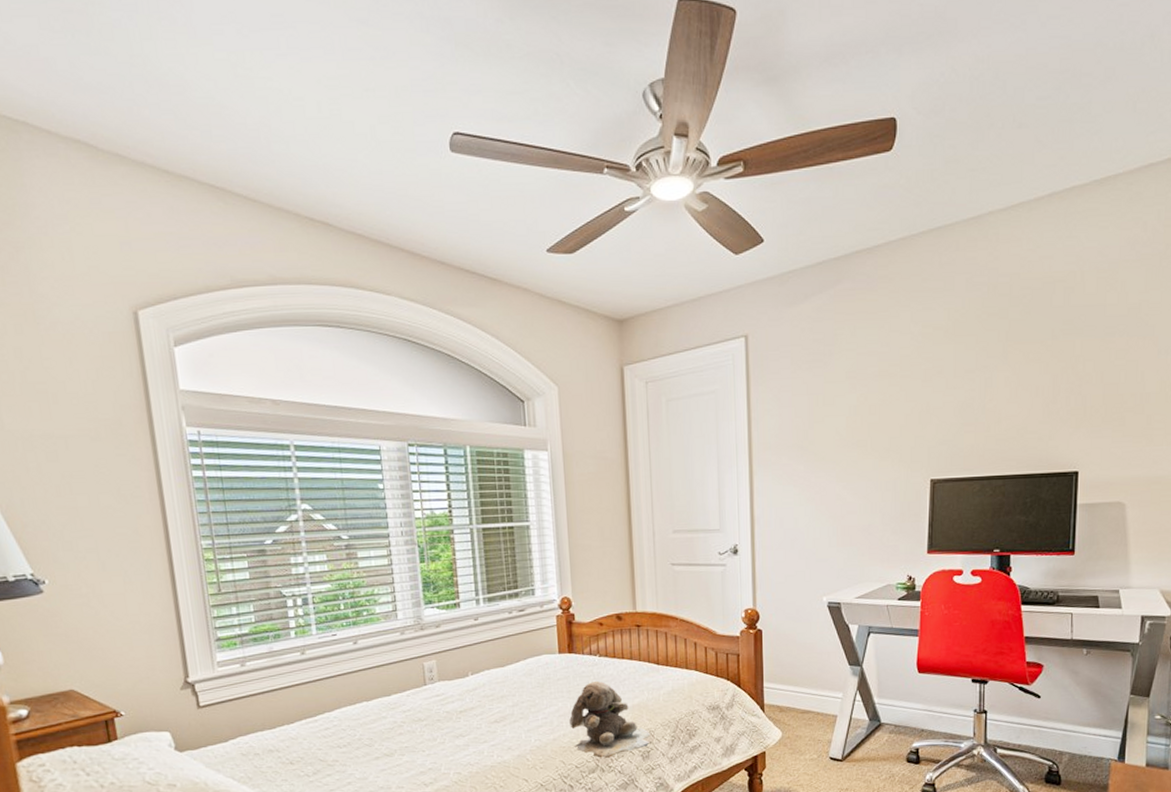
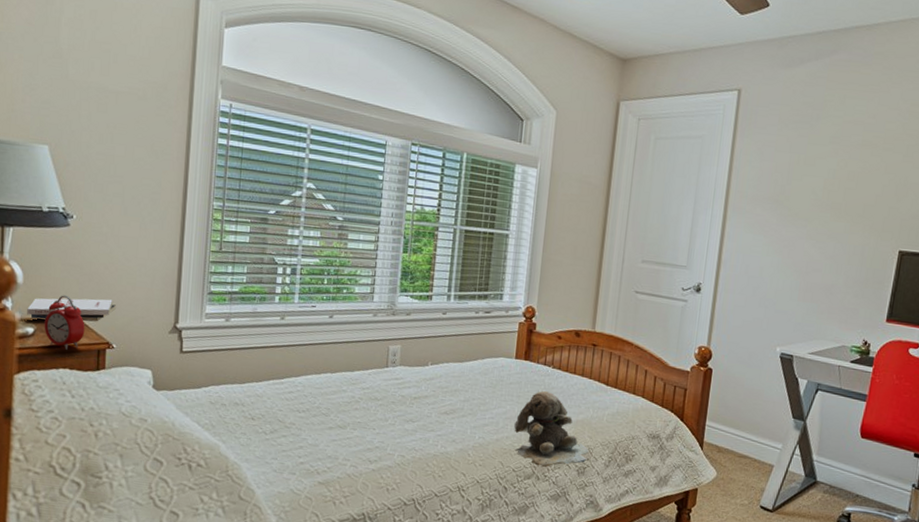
books: none [15,664,117,699] -> present [27,298,117,322]
alarm clock: none [37,668,87,726] -> present [44,295,85,350]

